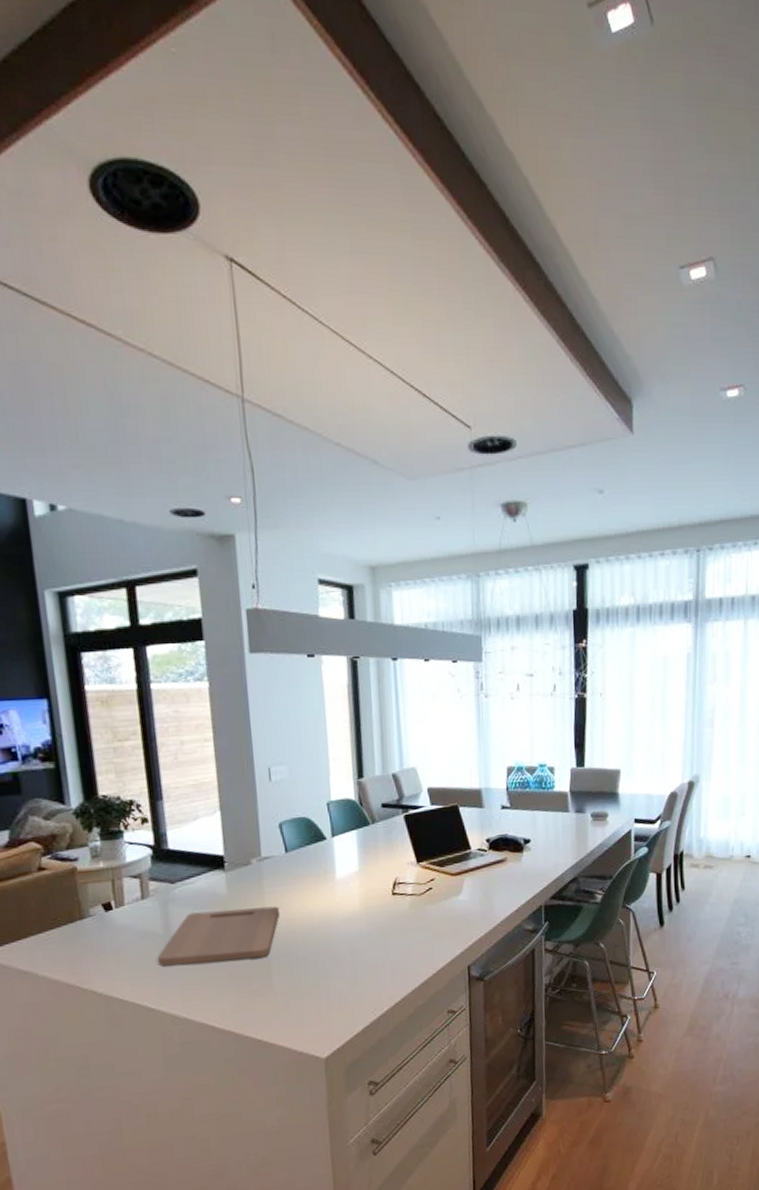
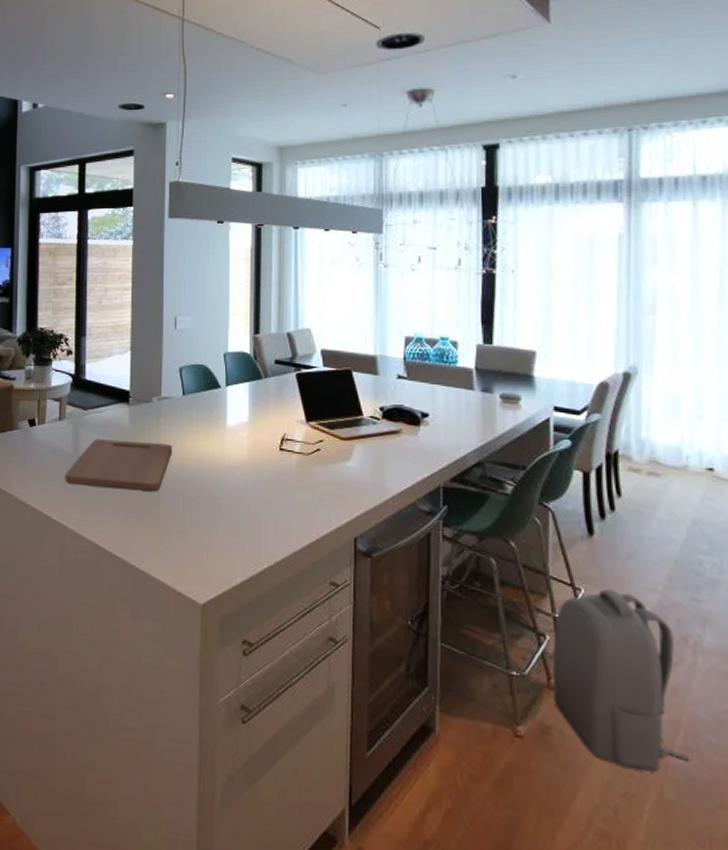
backpack: none [632,967,727,1103] -> present [552,588,691,772]

